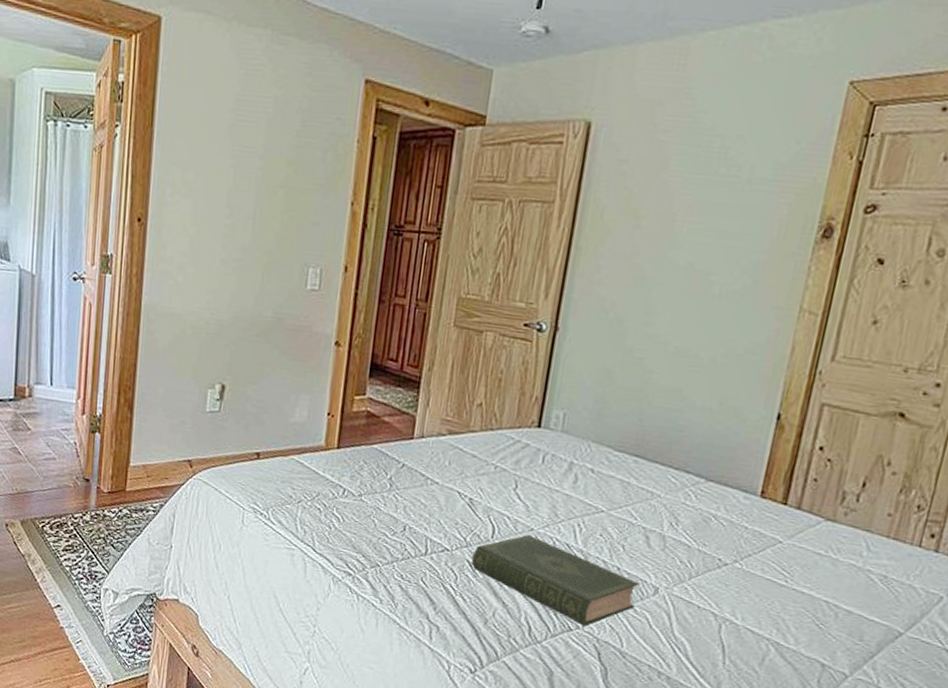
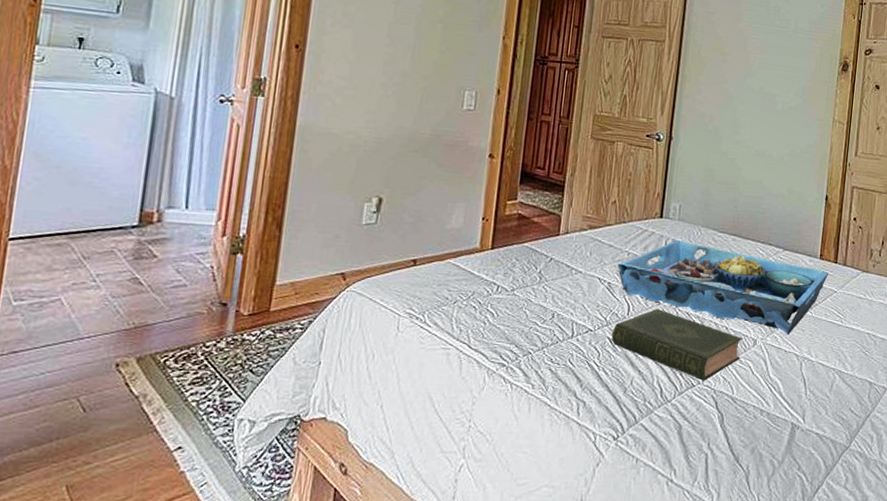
serving tray: none [480,455,773,588] -> present [616,240,829,335]

